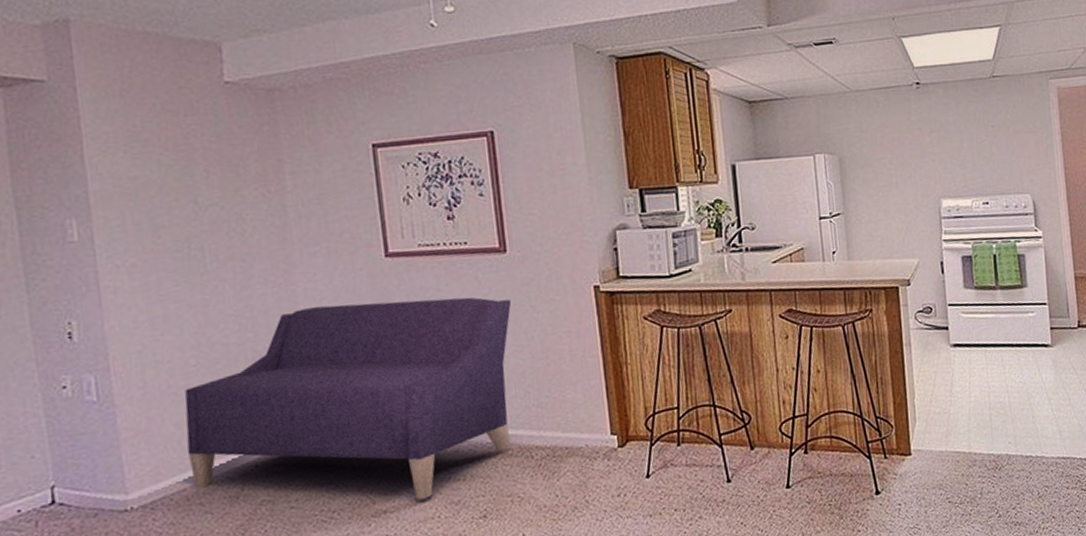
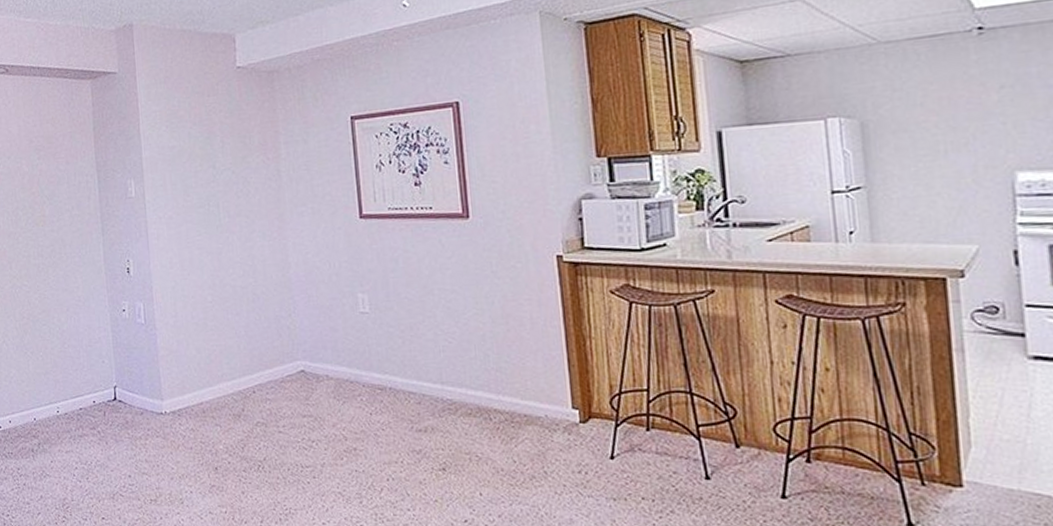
sofa: present [185,297,512,500] -> none [203,259,473,443]

